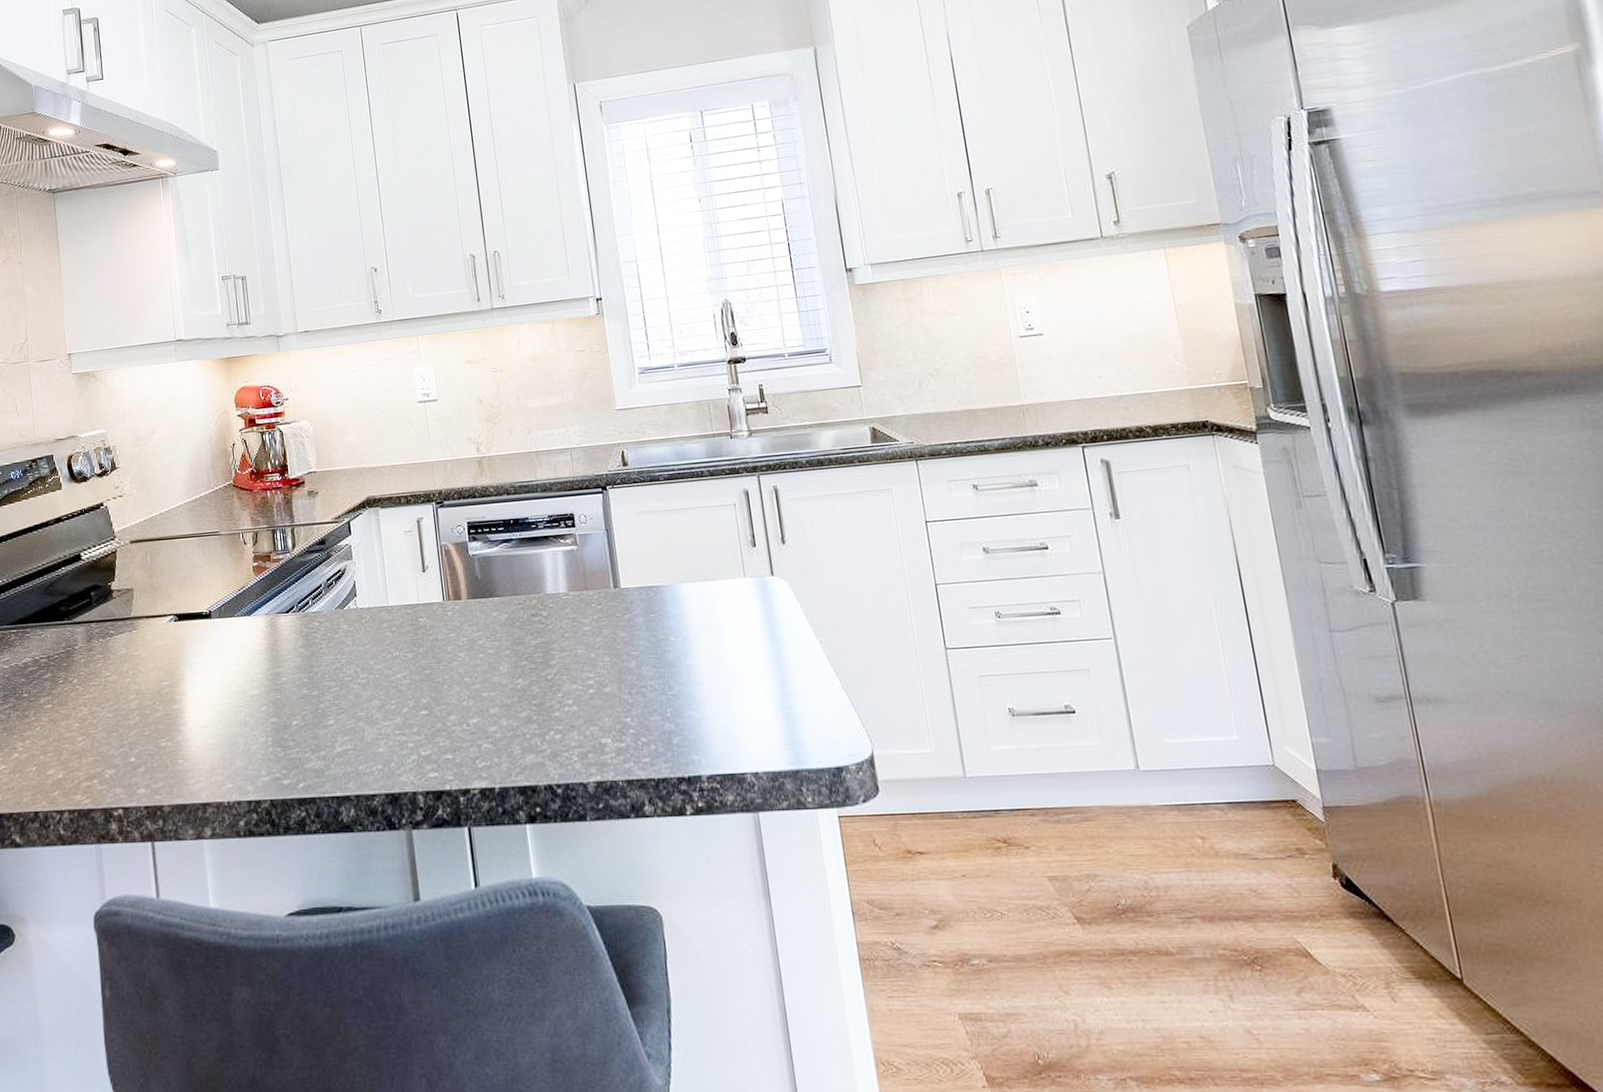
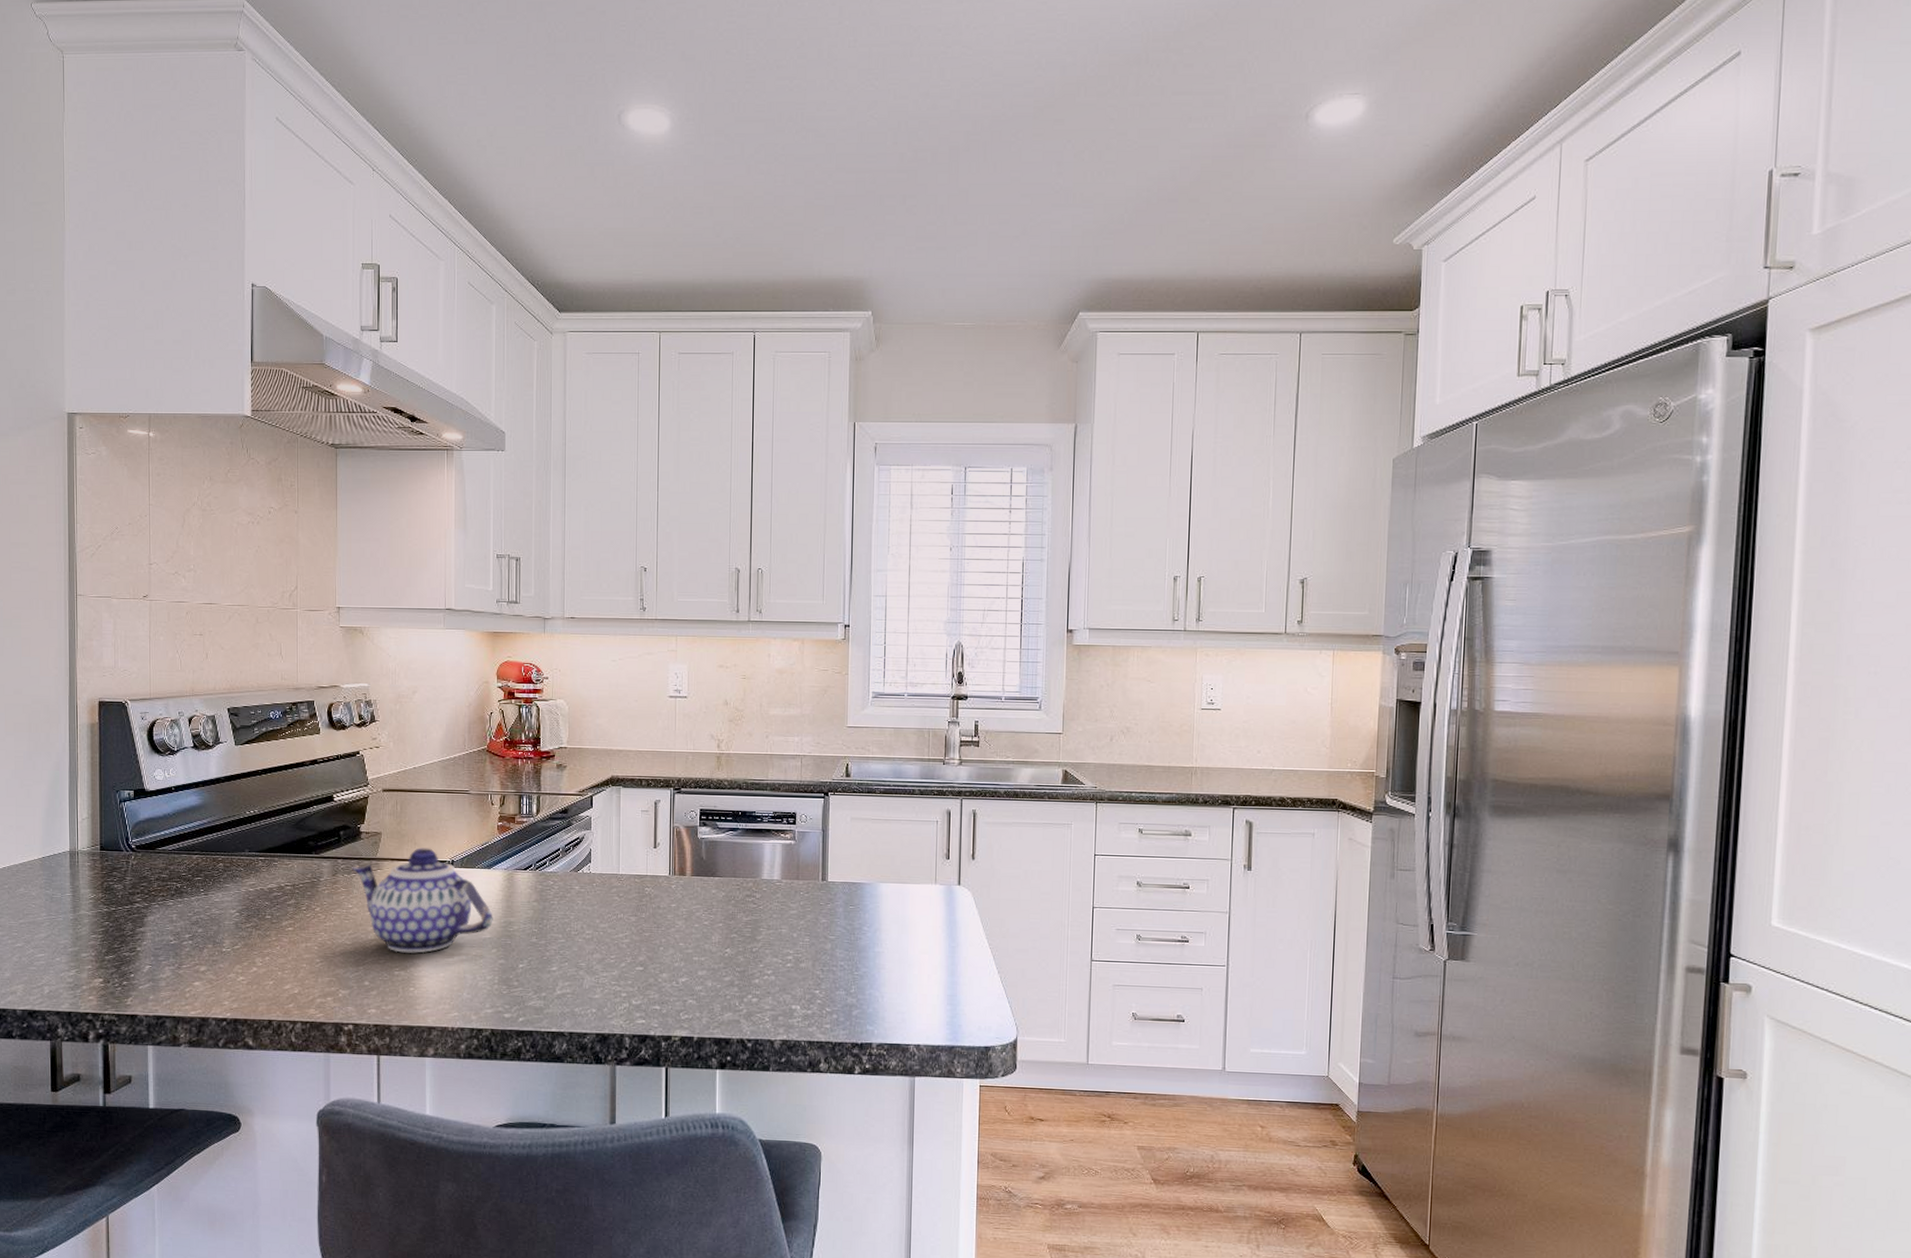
teapot: none [105,600,260,721] -> present [351,848,493,954]

